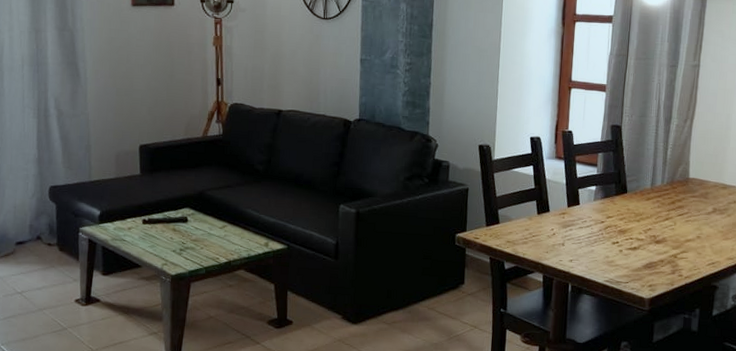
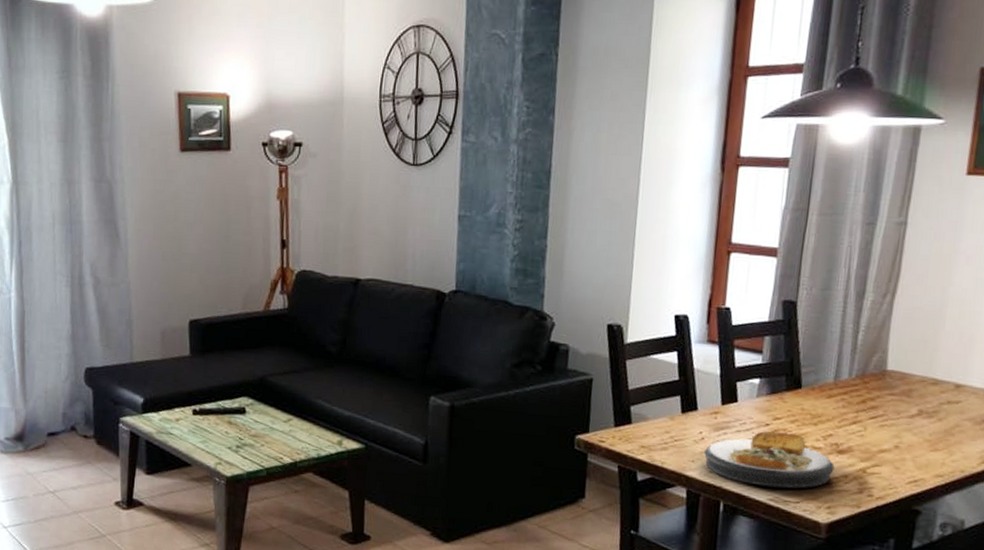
plate: none [555,227,653,272] -> present [703,431,835,489]

